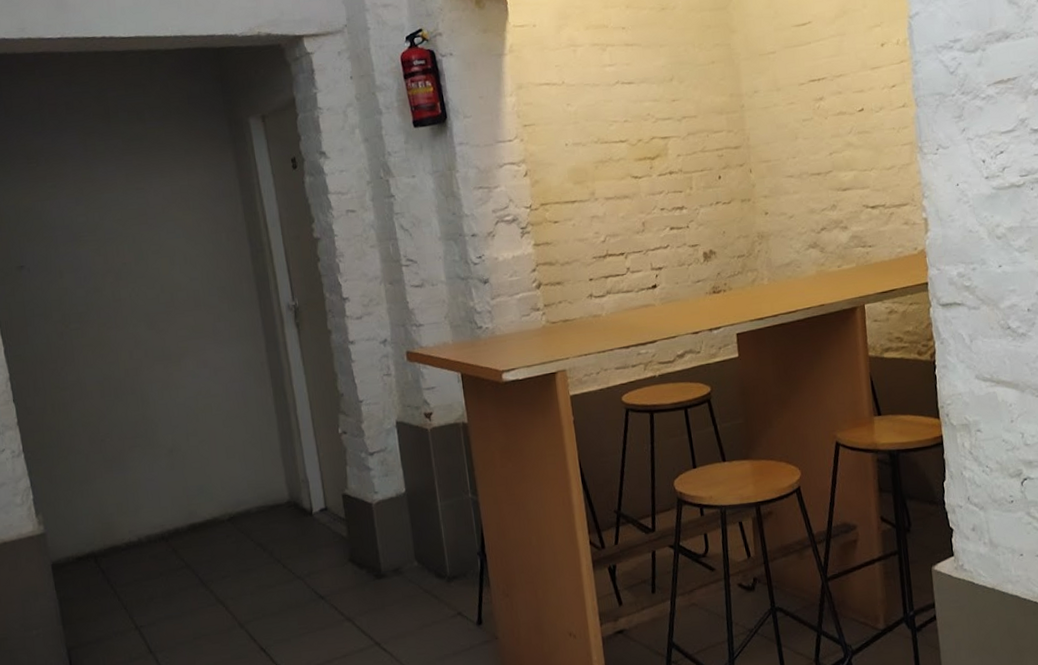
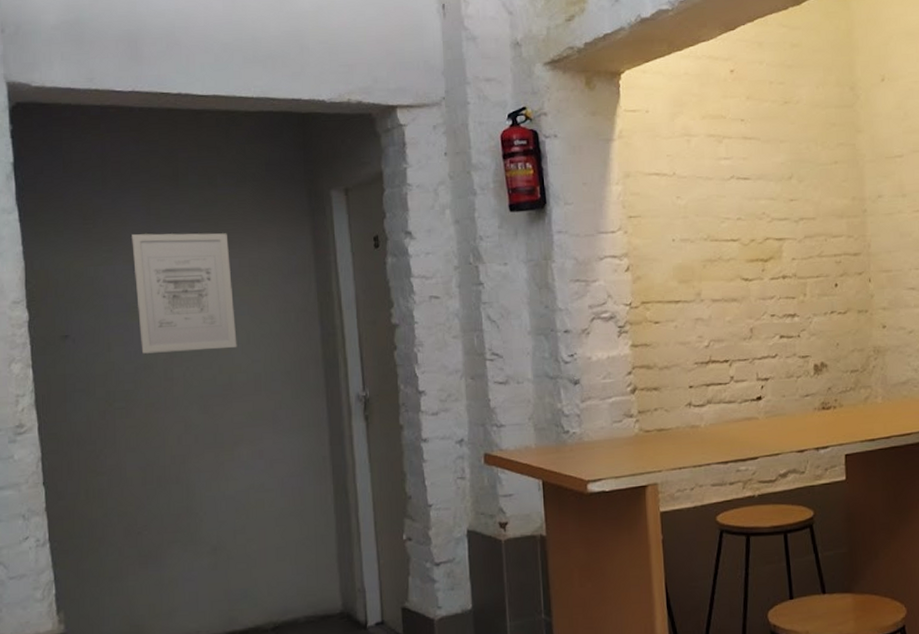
wall art: none [72,163,176,279] -> present [132,233,237,354]

